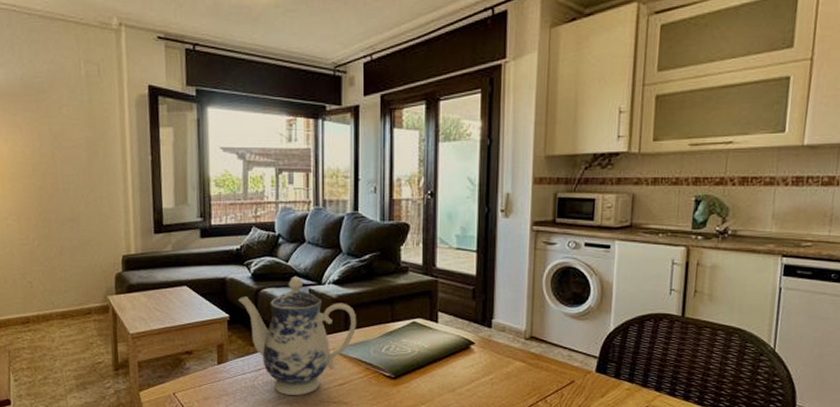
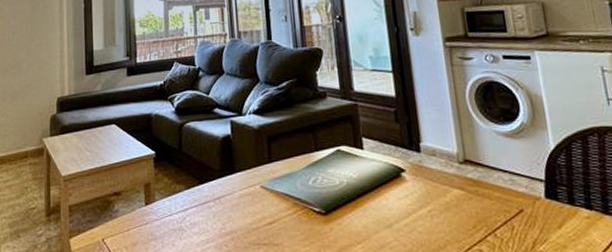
teapot: present [238,278,357,395] -> none [163,110,281,237]

